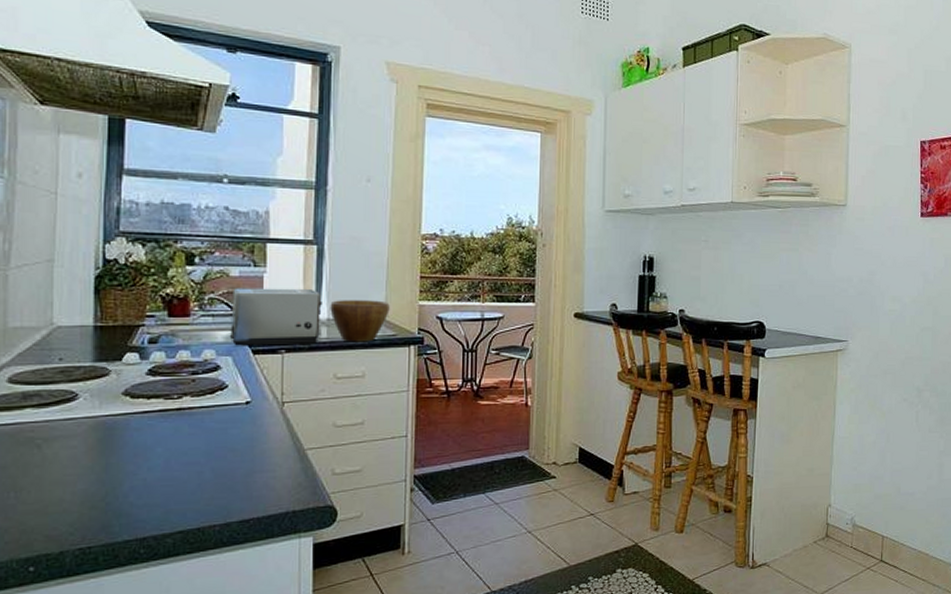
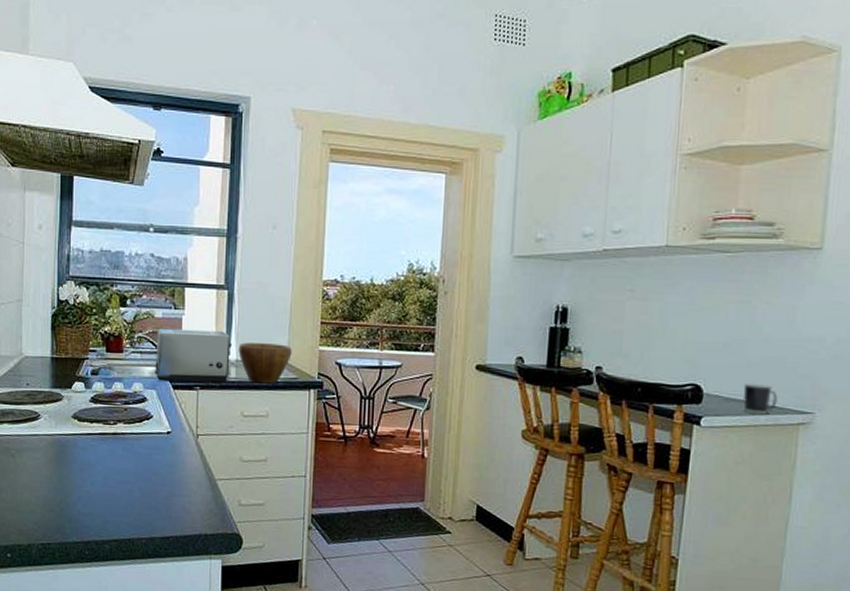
mug: none [795,319,821,344] -> present [742,384,778,415]

